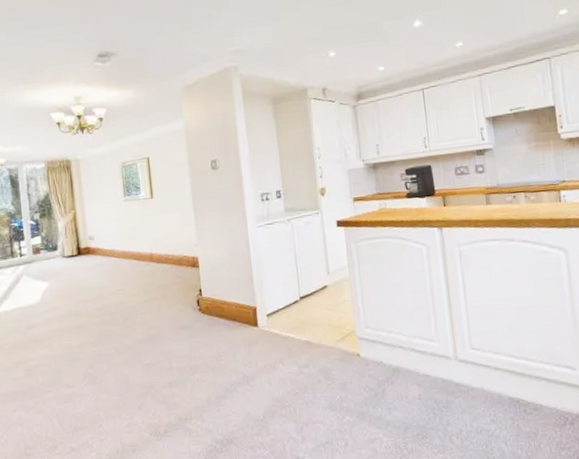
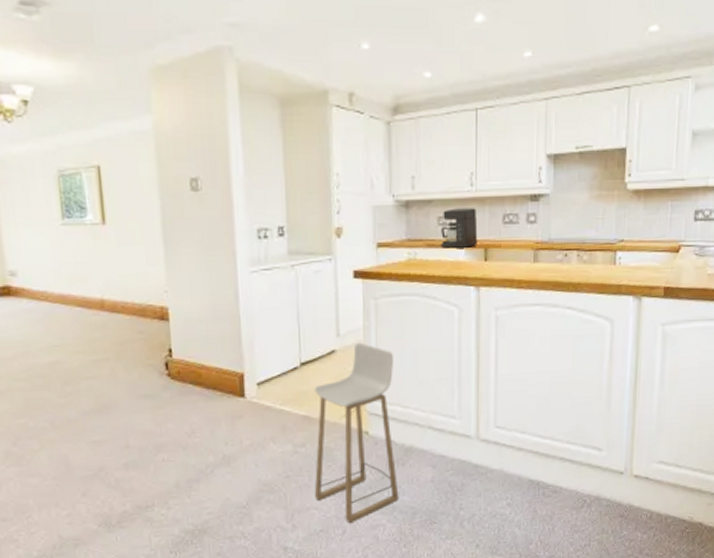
bar stool: none [313,278,392,436] -> present [314,342,399,523]

